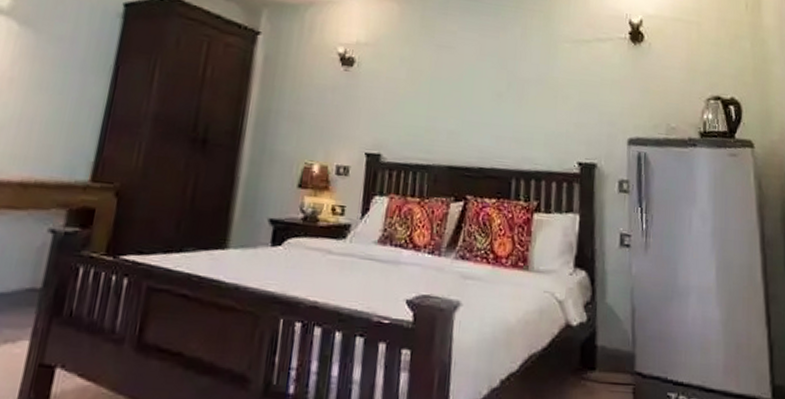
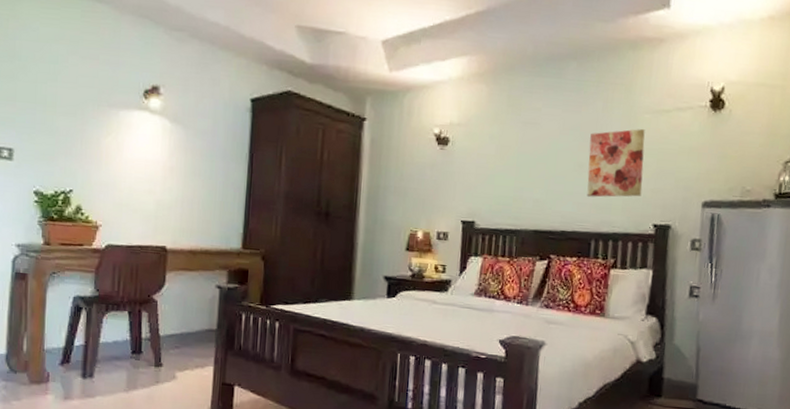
wall art: none [506,58,566,132] -> present [587,129,645,198]

